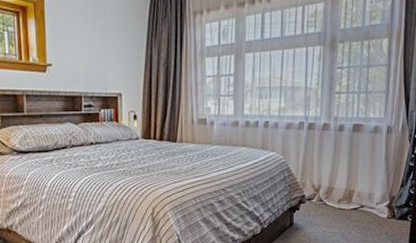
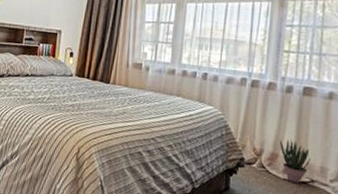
potted plant: none [334,172,360,211] -> present [279,139,311,184]

